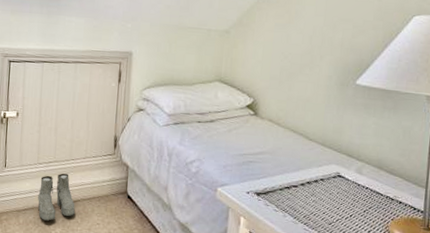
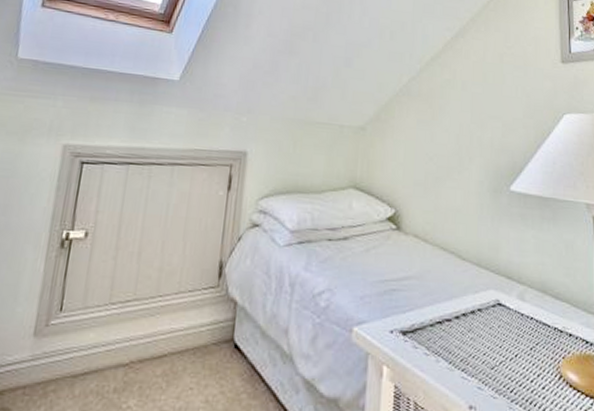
boots: present [38,173,75,221] -> none [104,316,160,389]

